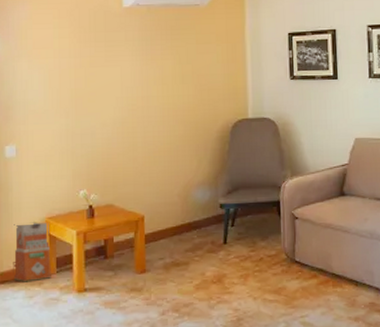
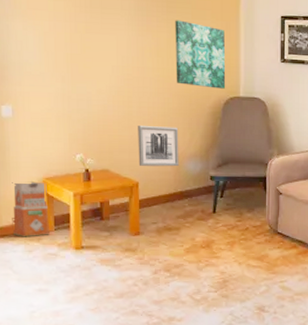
wall art: none [143,155,186,198] -> present [138,126,179,167]
wall art: none [180,46,234,112] -> present [175,20,226,89]

